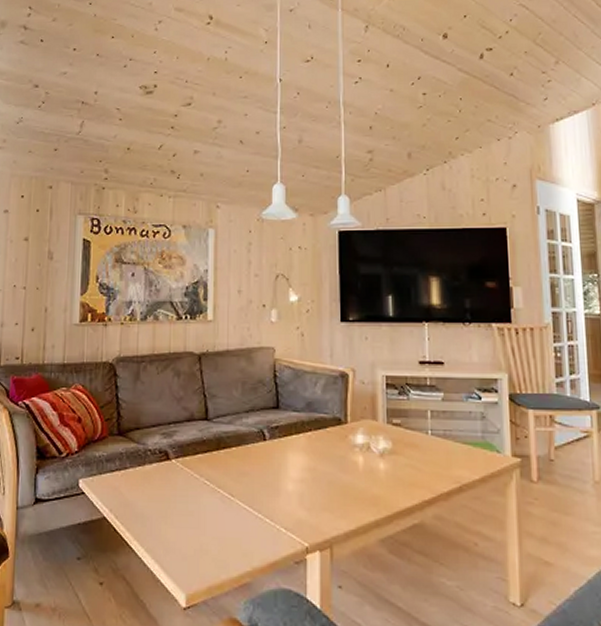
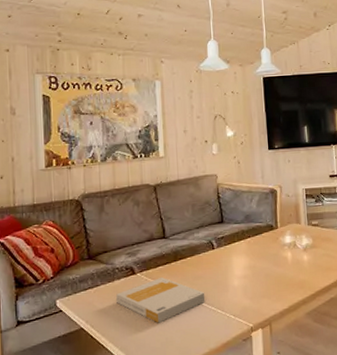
book: none [146,468,251,525] -> present [116,277,206,323]

